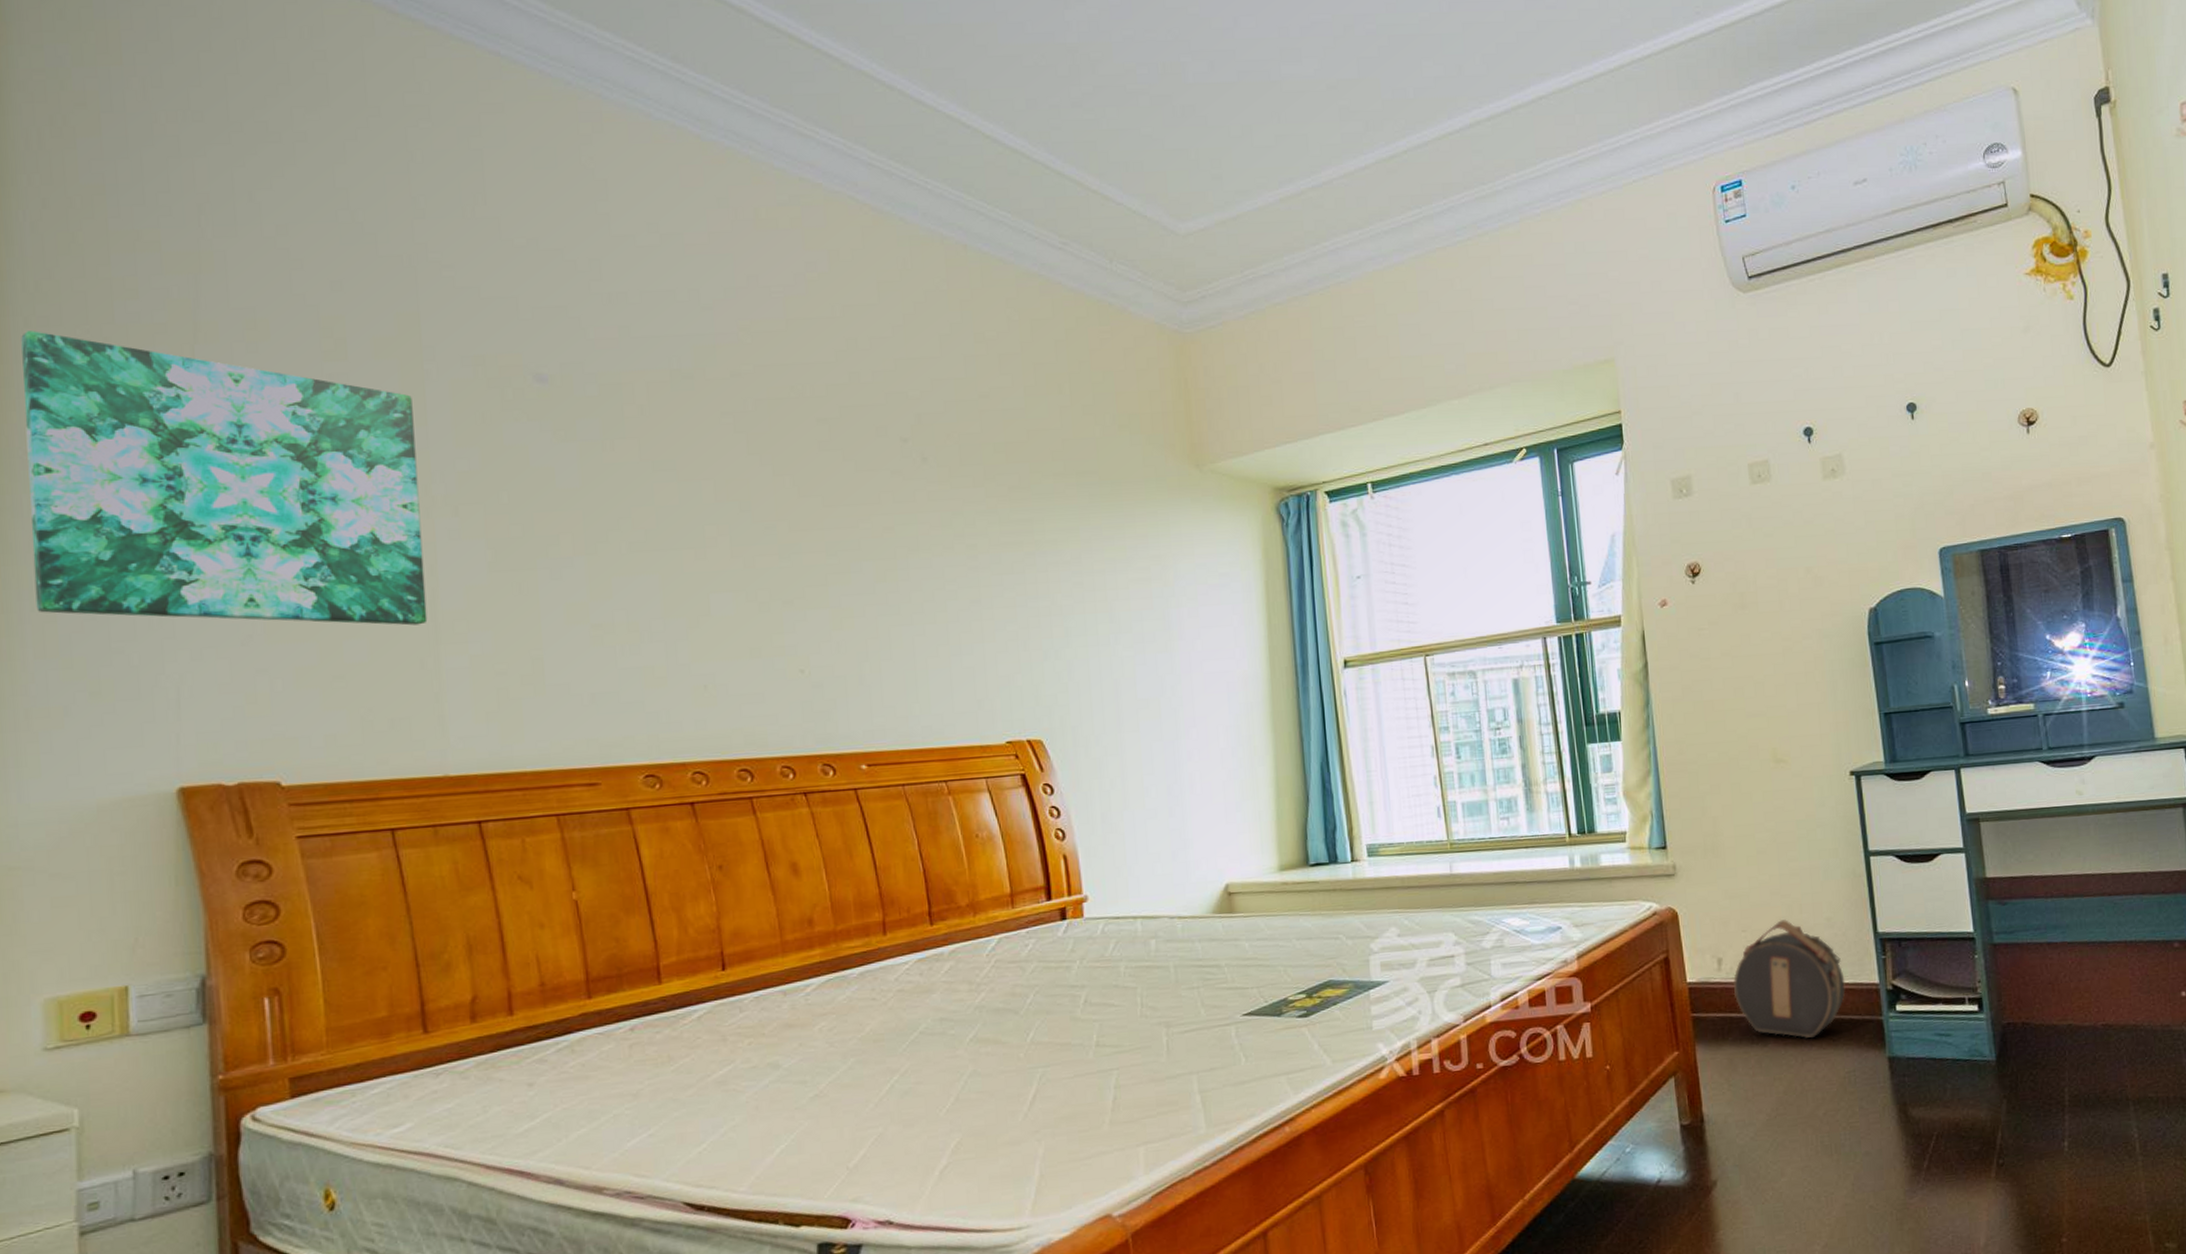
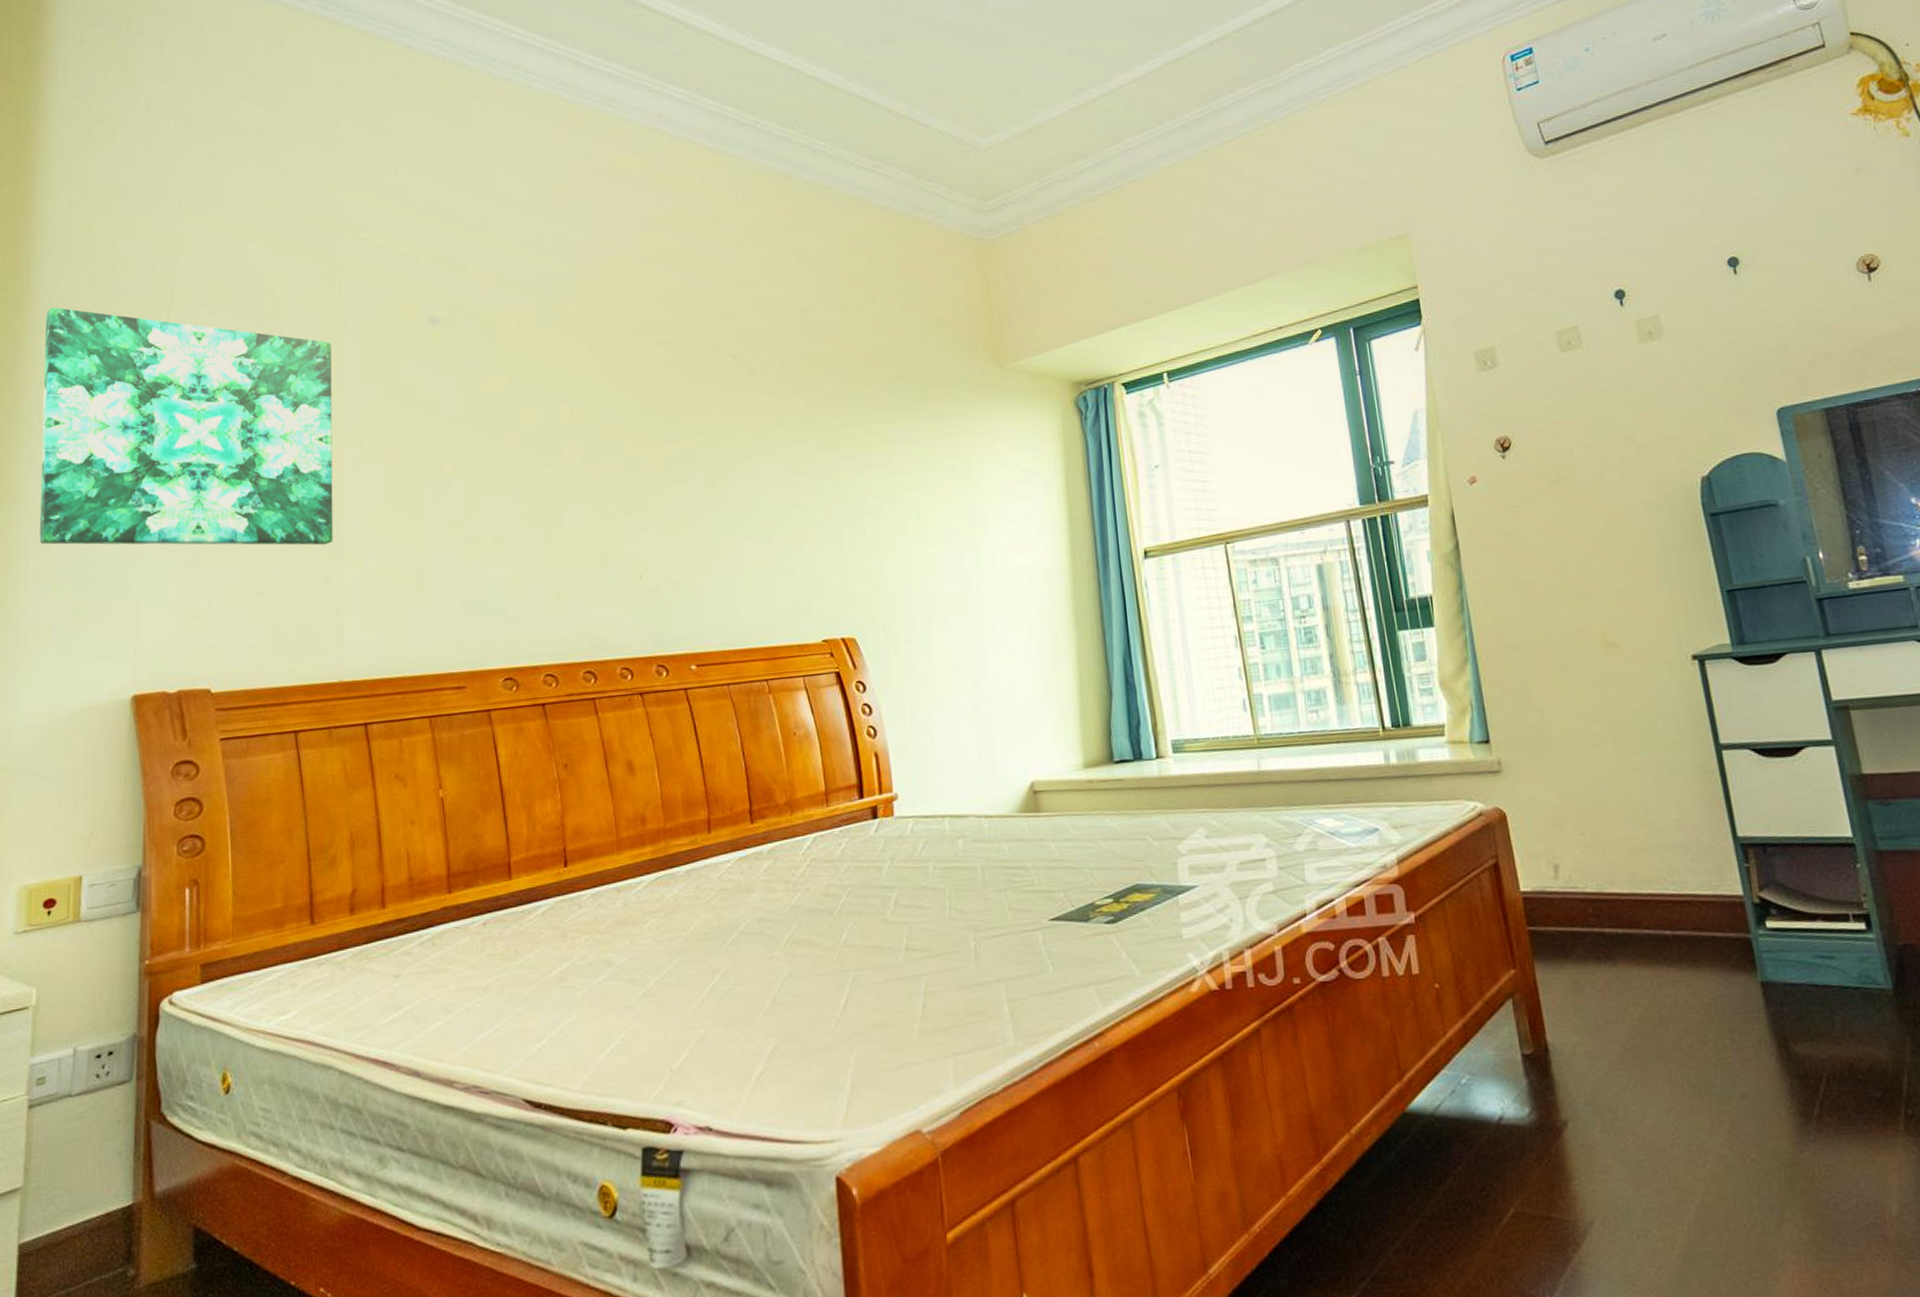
hat box: present [1733,920,1846,1039] -> none [1573,822,1704,959]

